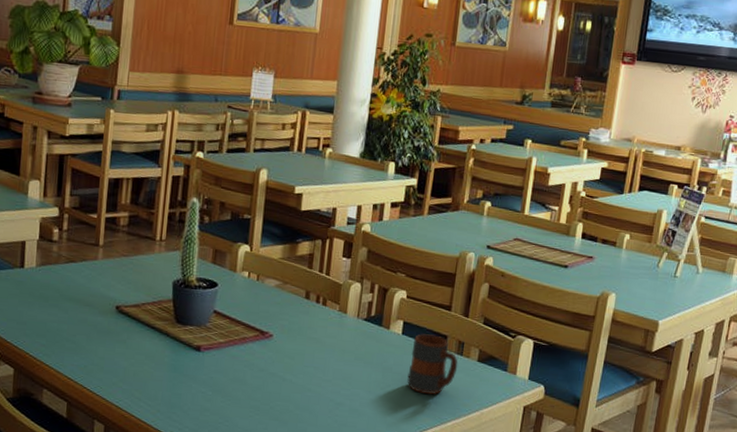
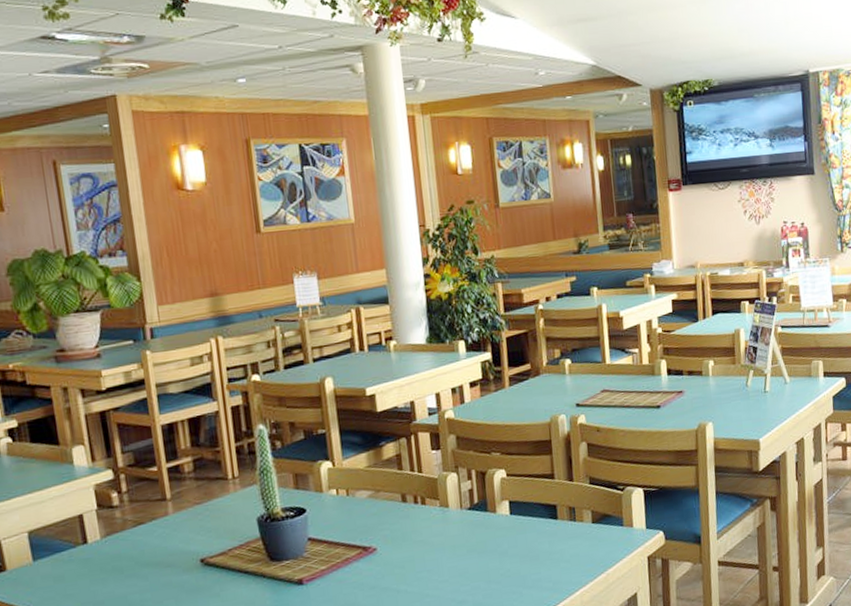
mug: present [407,334,458,395] -> none [523,507,574,570]

